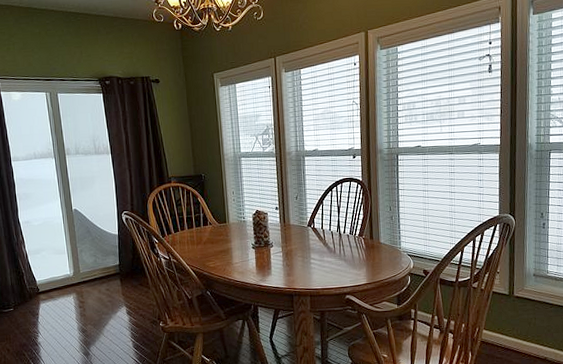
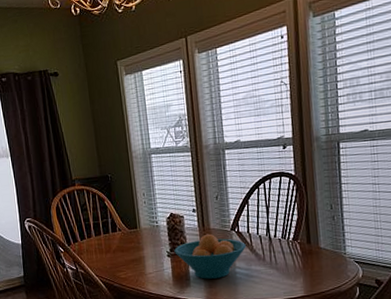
fruit bowl: none [258,229,320,269] -> present [174,233,246,279]

